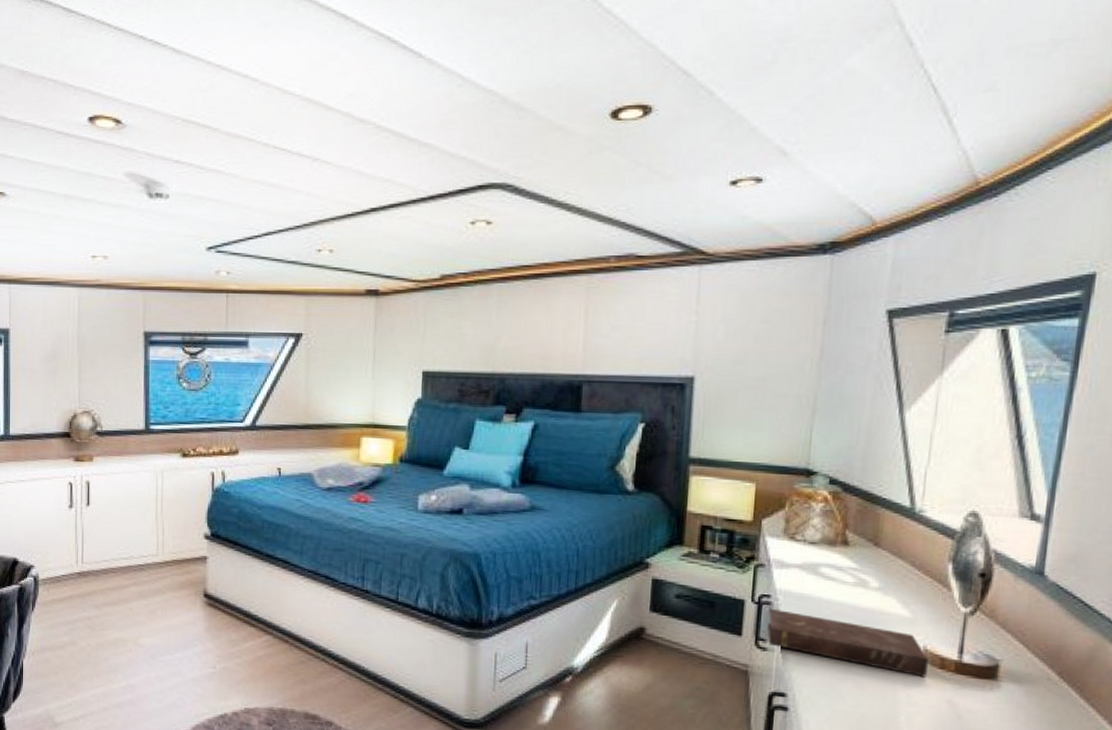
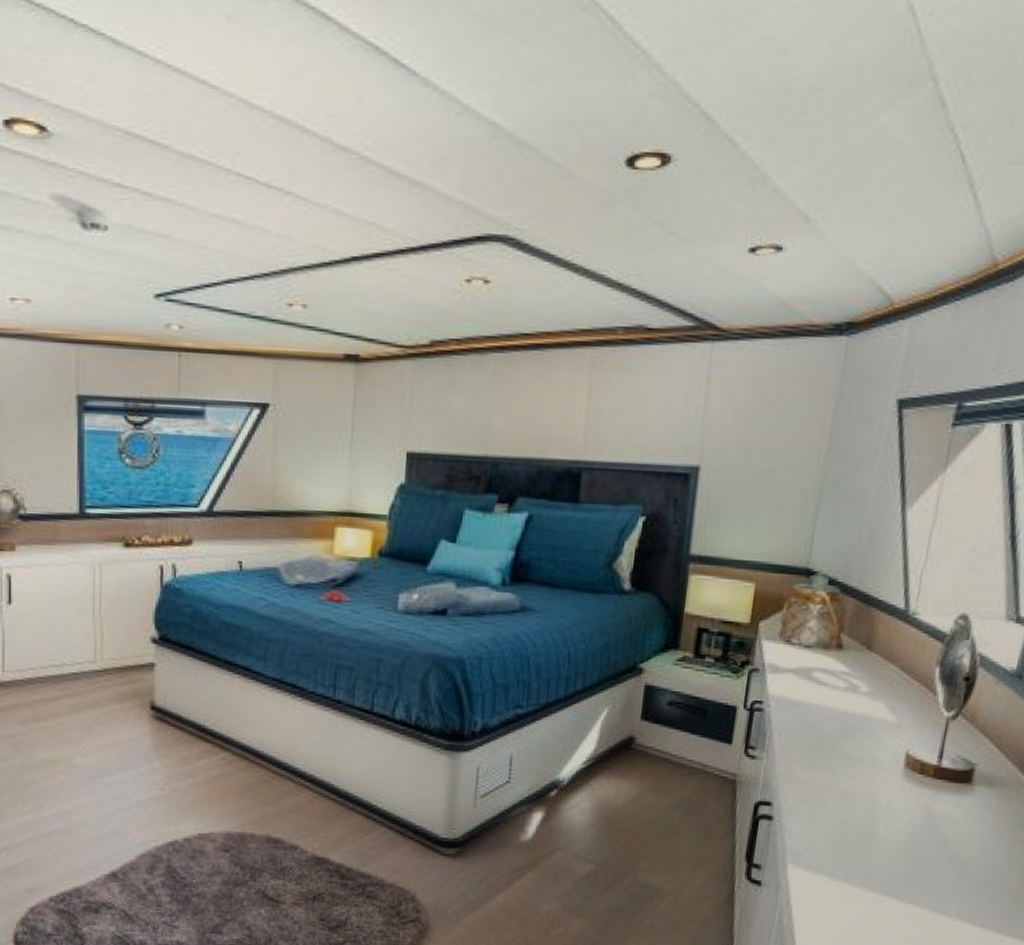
book: present [767,608,928,677] -> none [757,714,910,783]

